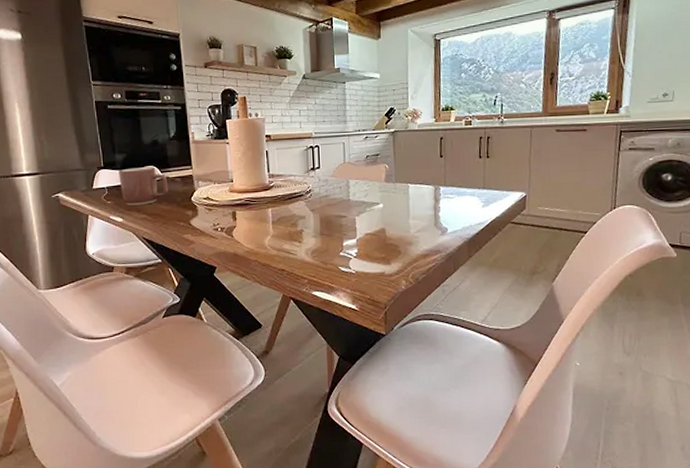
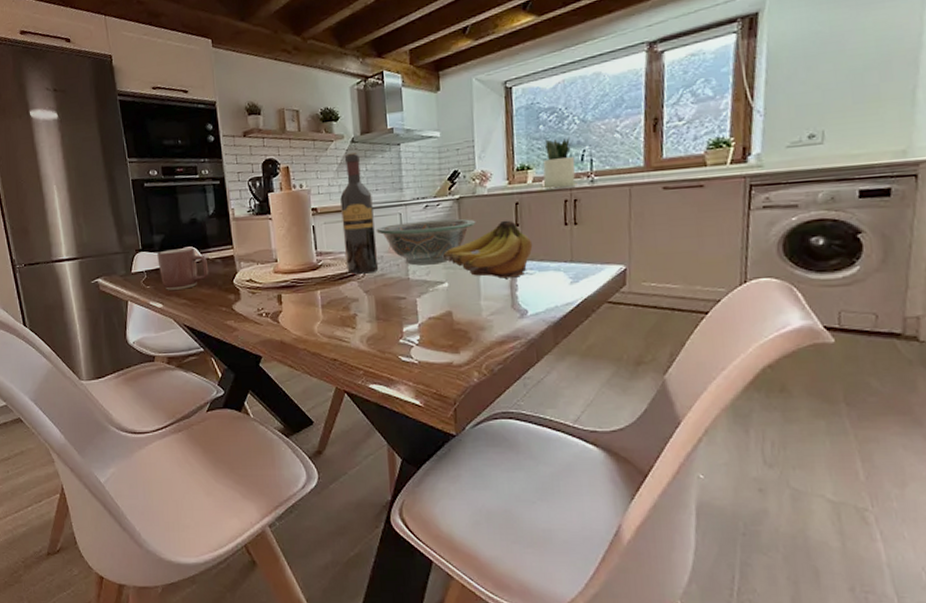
wine bottle: none [291,88,324,195] -> present [340,152,379,275]
decorative bowl: none [322,149,408,189] -> present [376,218,476,266]
fruit: none [378,152,453,201] -> present [442,220,533,279]
planter: none [462,83,491,127] -> present [541,135,579,189]

